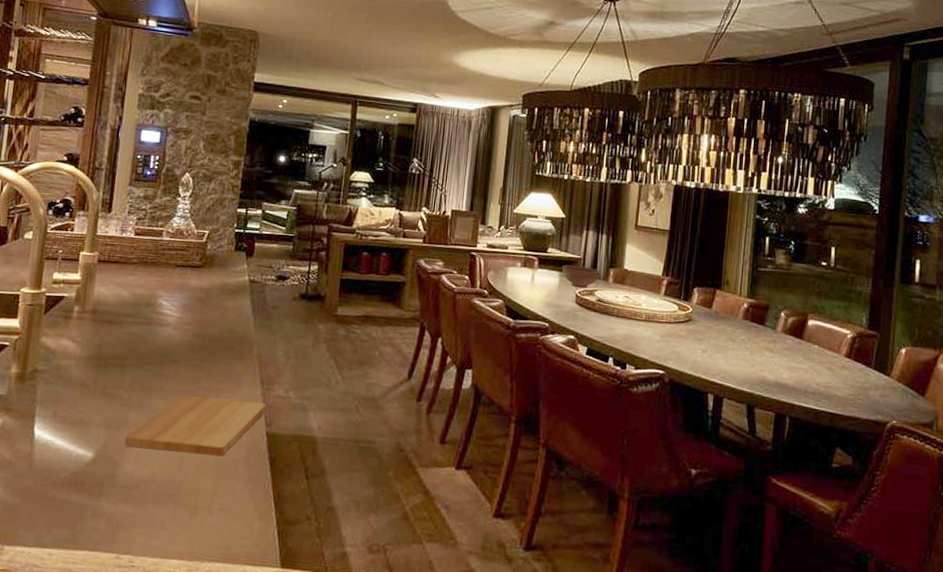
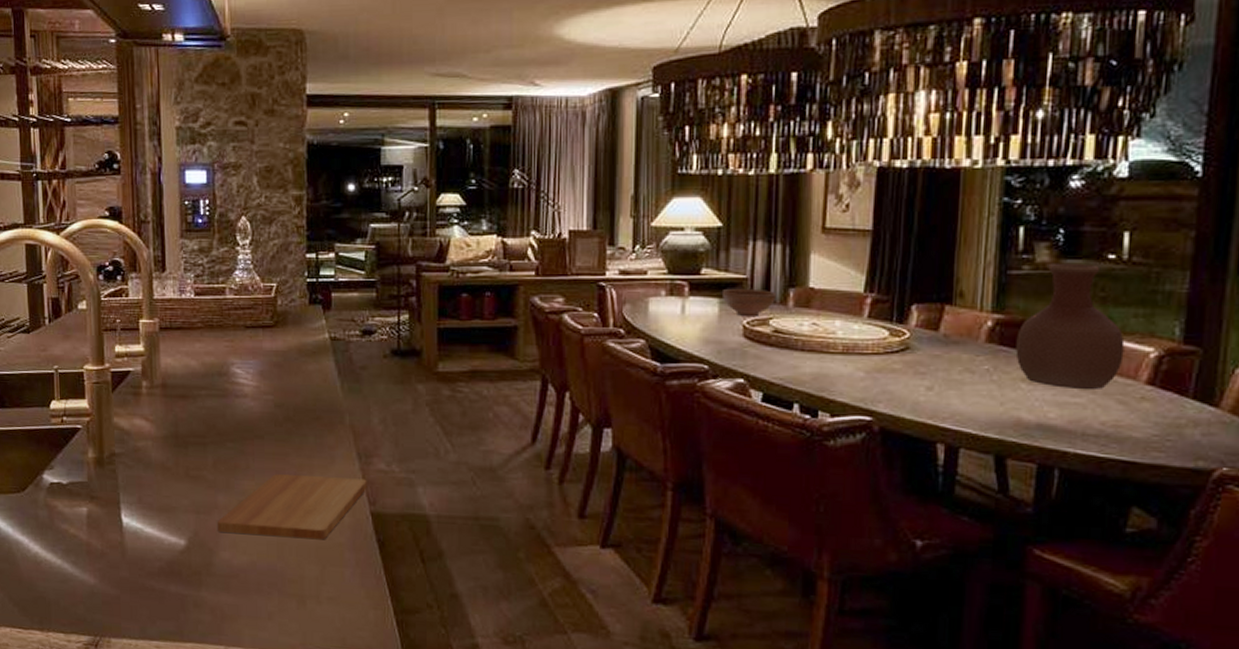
vase: none [762,265,832,359] -> present [1015,262,1125,389]

